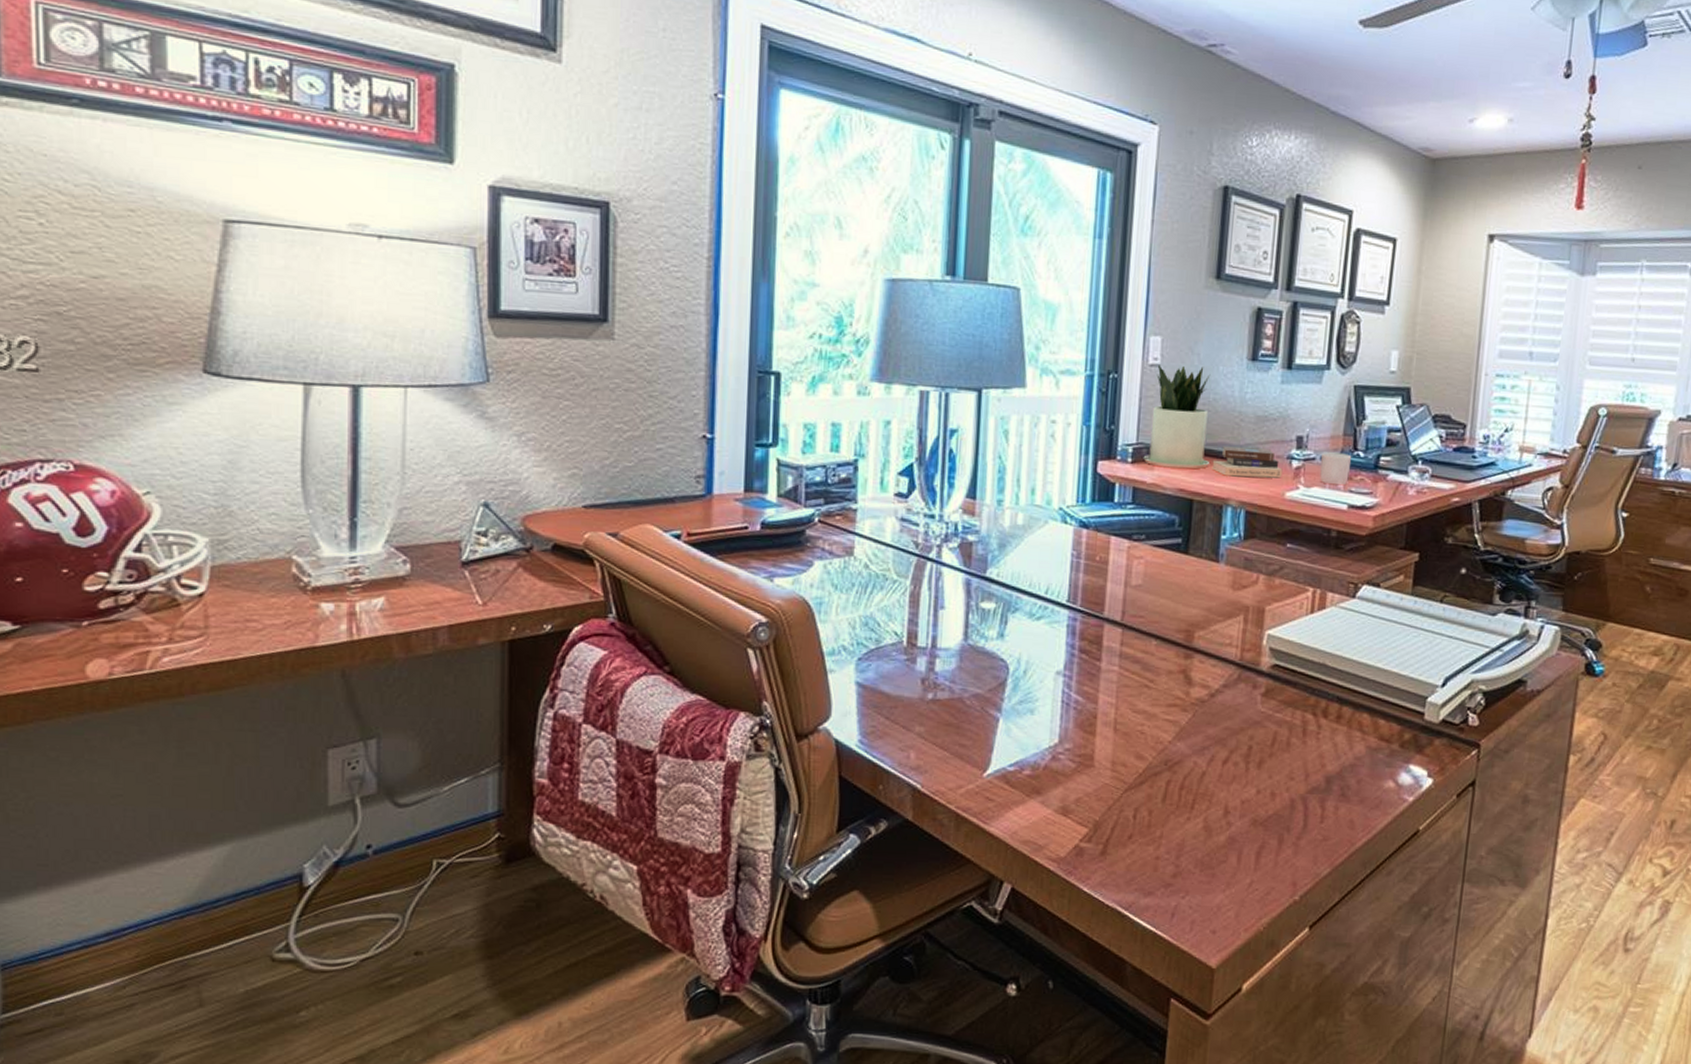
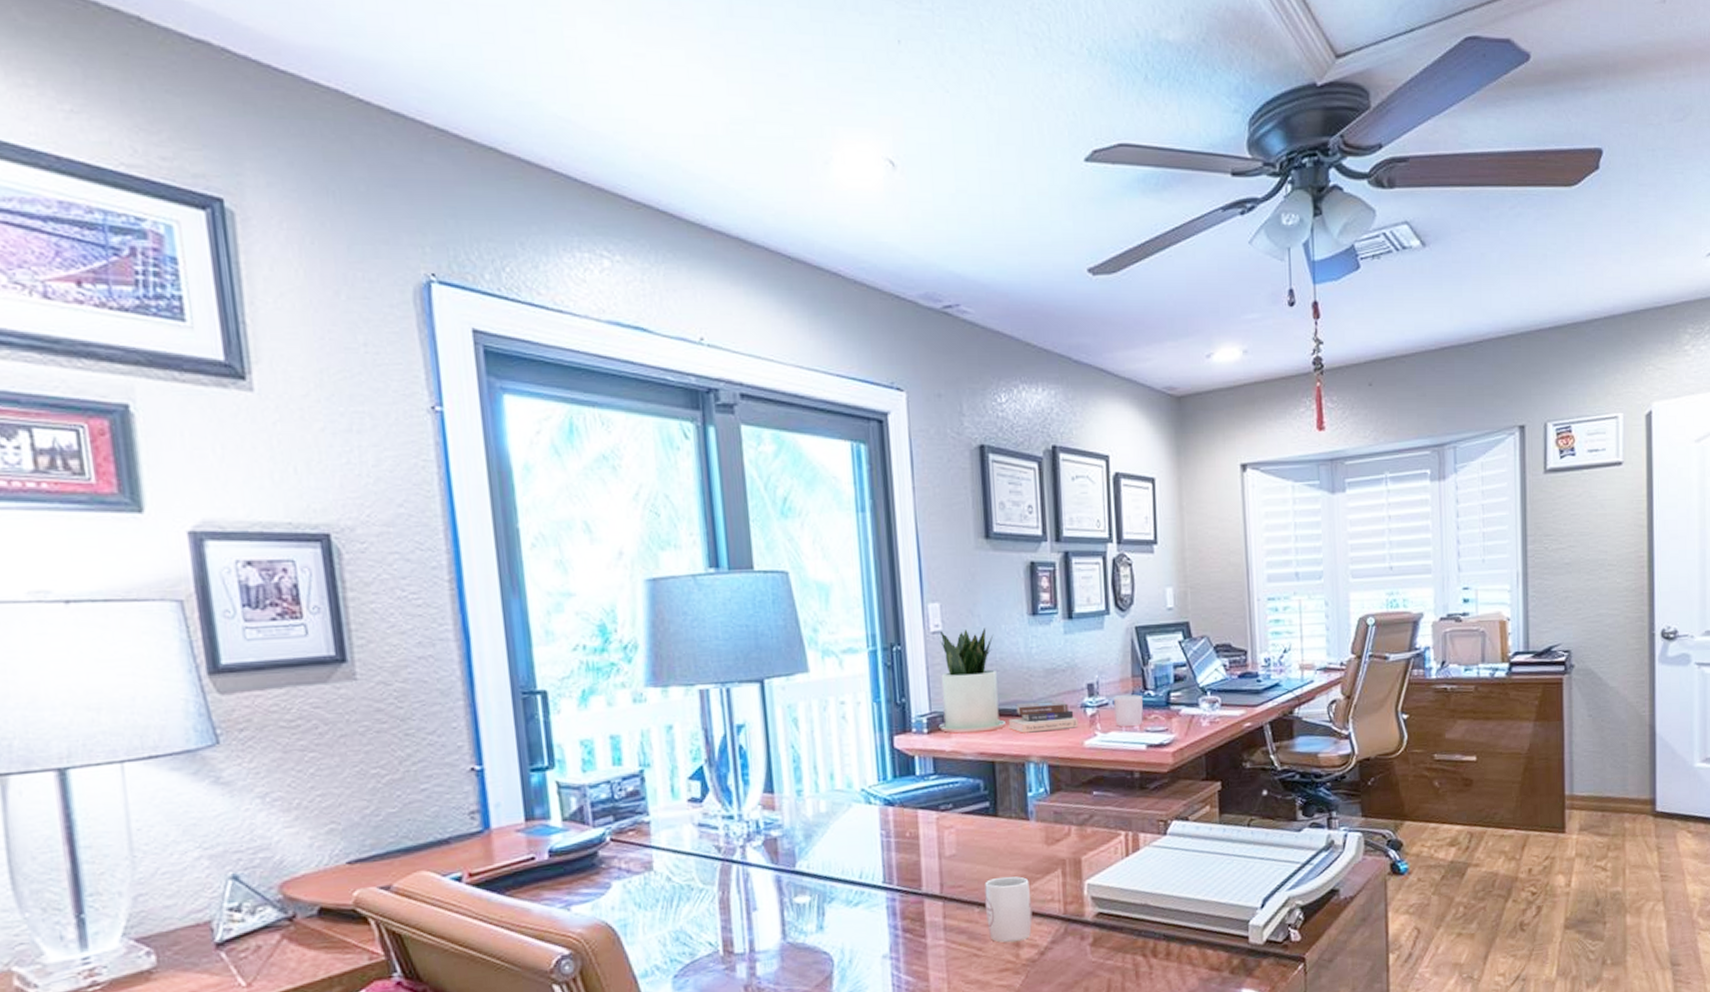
mug: none [1162,613,1210,680] -> present [984,876,1033,943]

